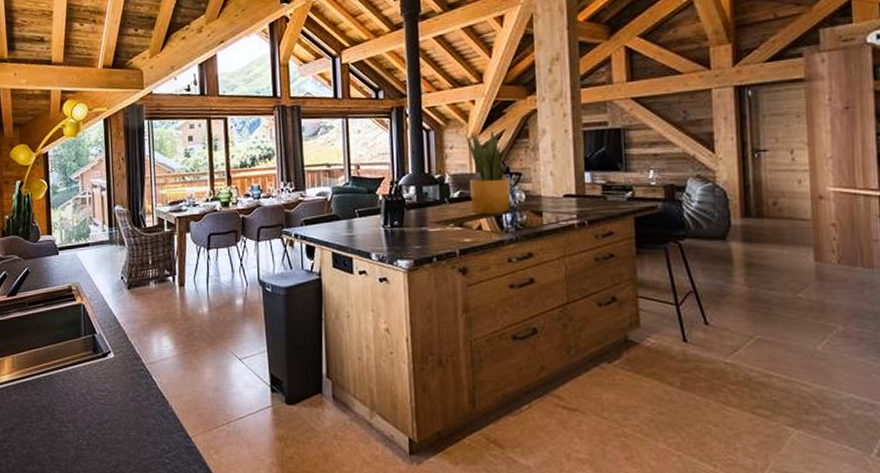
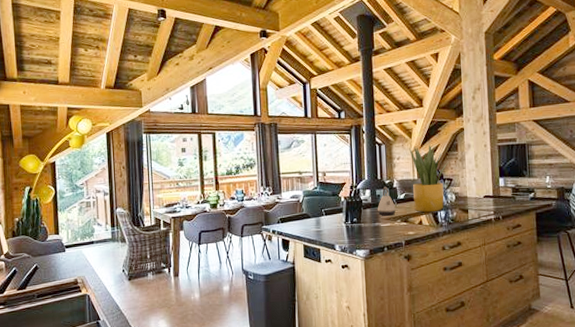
kettle: none [424,182,448,219] -> present [377,186,396,216]

